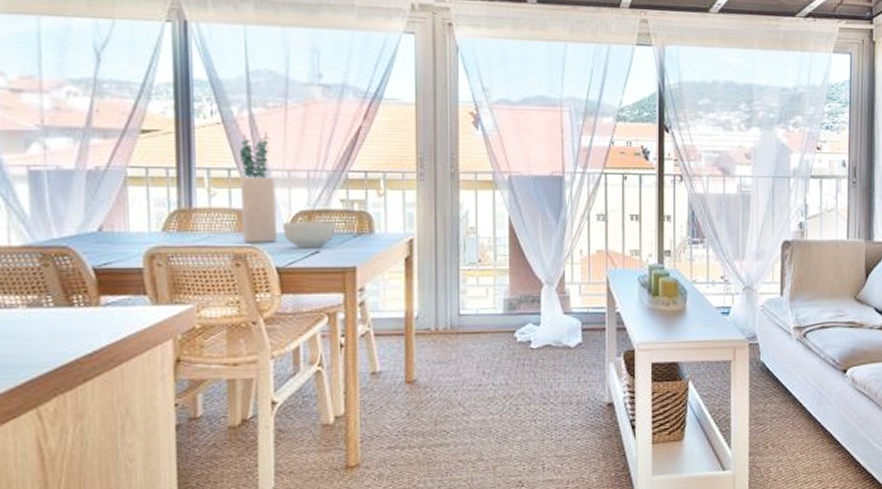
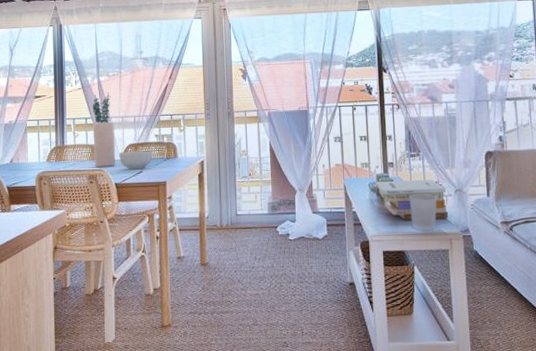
books: none [646,273,733,326] -> present [375,179,448,222]
candle holder: none [688,291,721,338] -> present [409,194,437,231]

